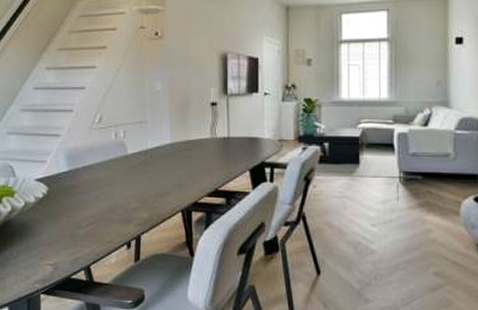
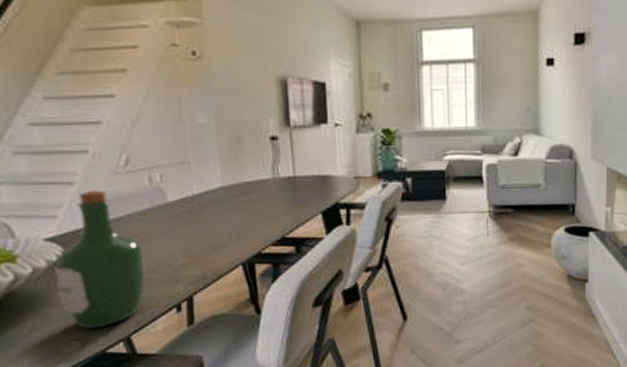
wine bottle: none [40,142,107,257] -> present [53,190,146,329]

